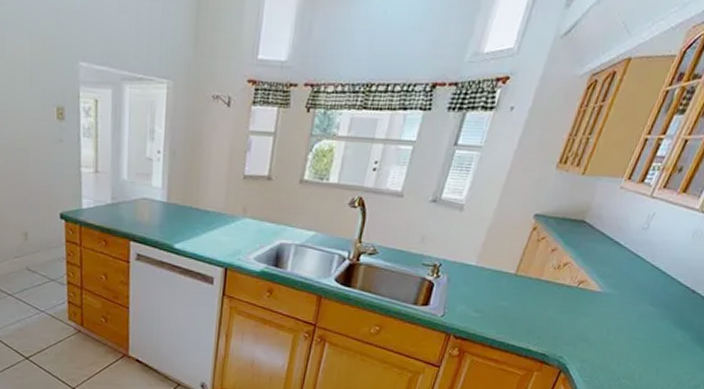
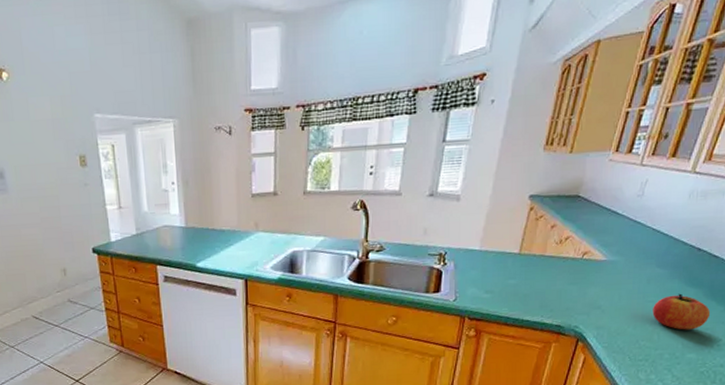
apple: none [637,334,695,373] -> present [652,293,711,330]

